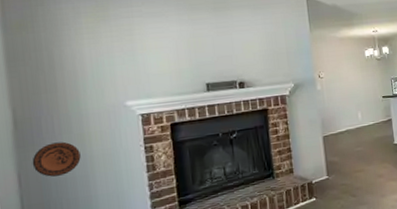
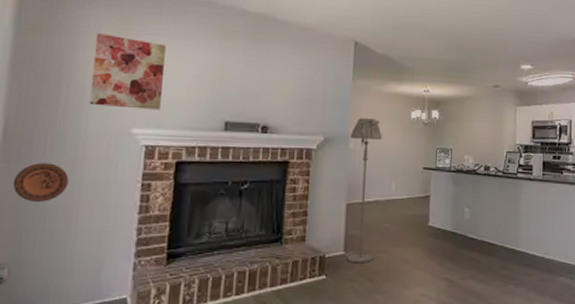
wall art: none [77,22,149,87] -> present [89,33,166,110]
floor lamp: none [315,62,353,184] -> present [347,118,383,264]

